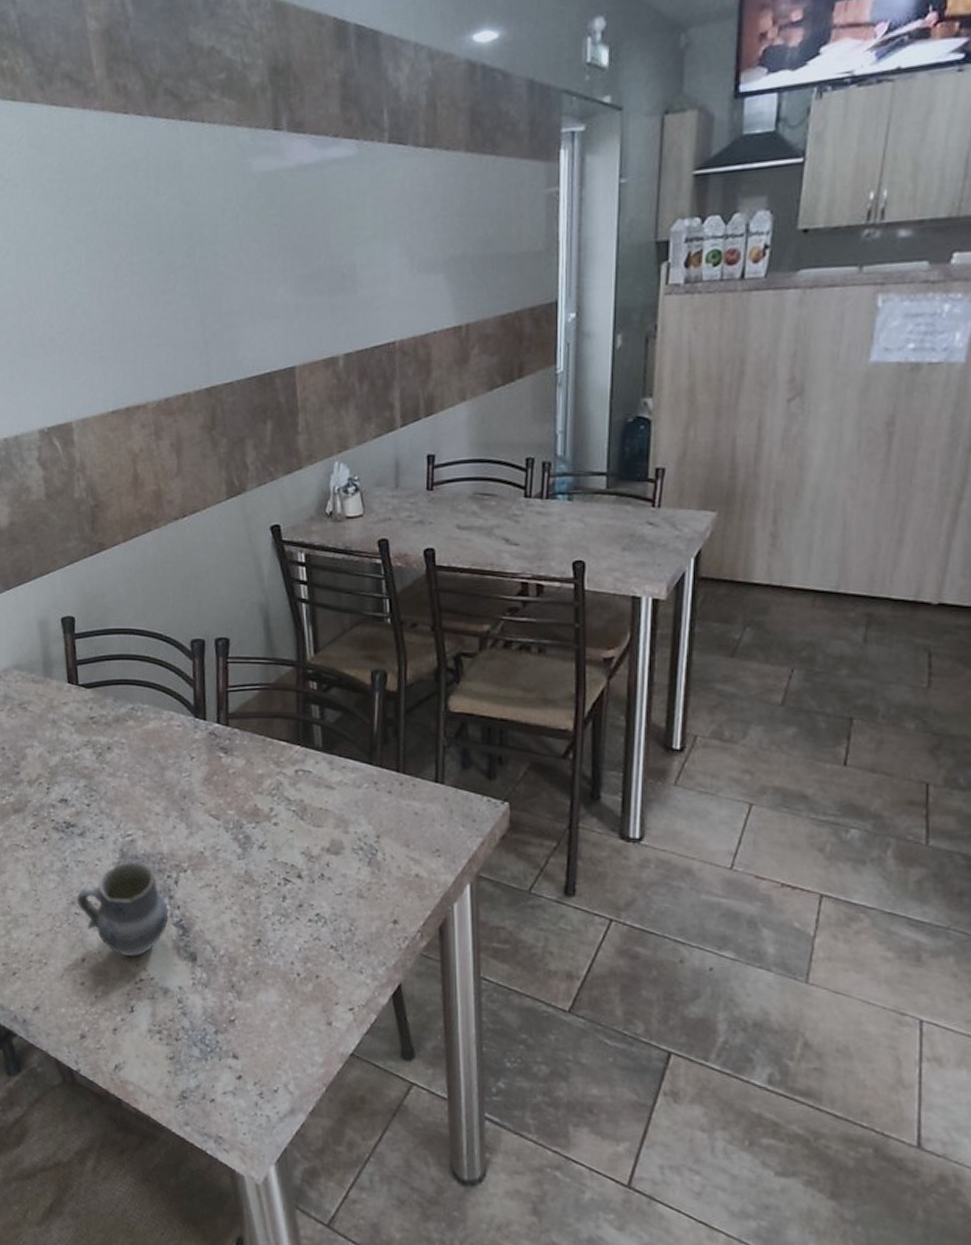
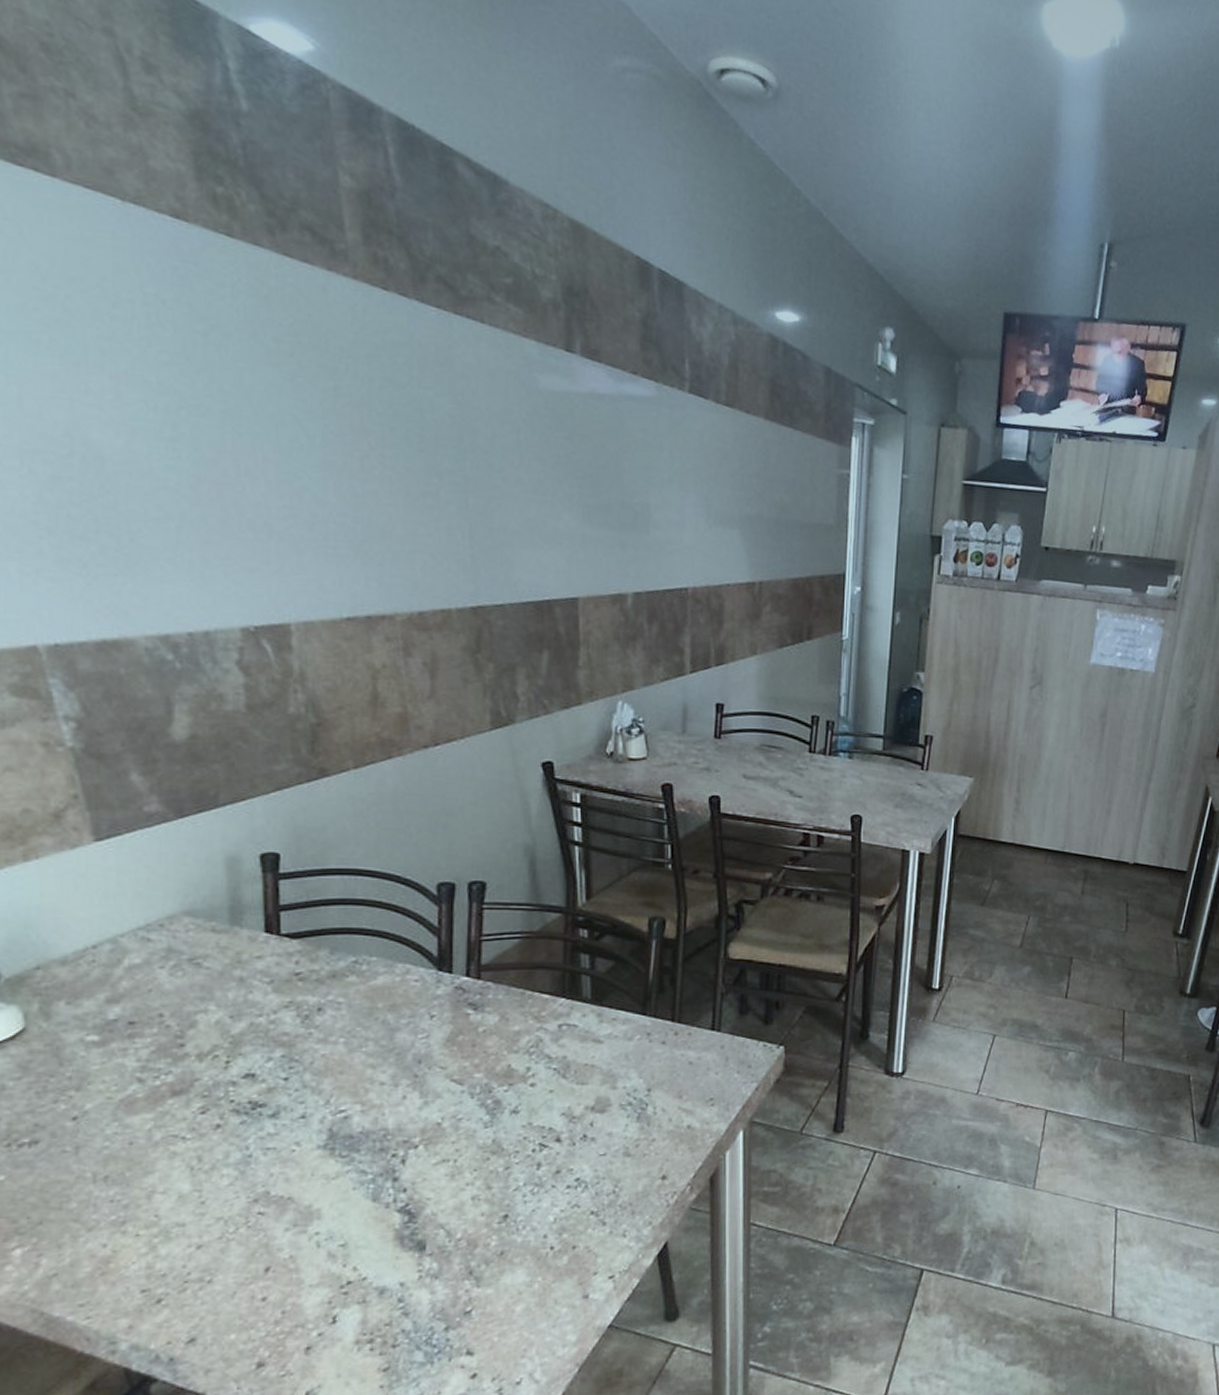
cup: present [77,861,169,957] -> none [263,1141,391,1258]

